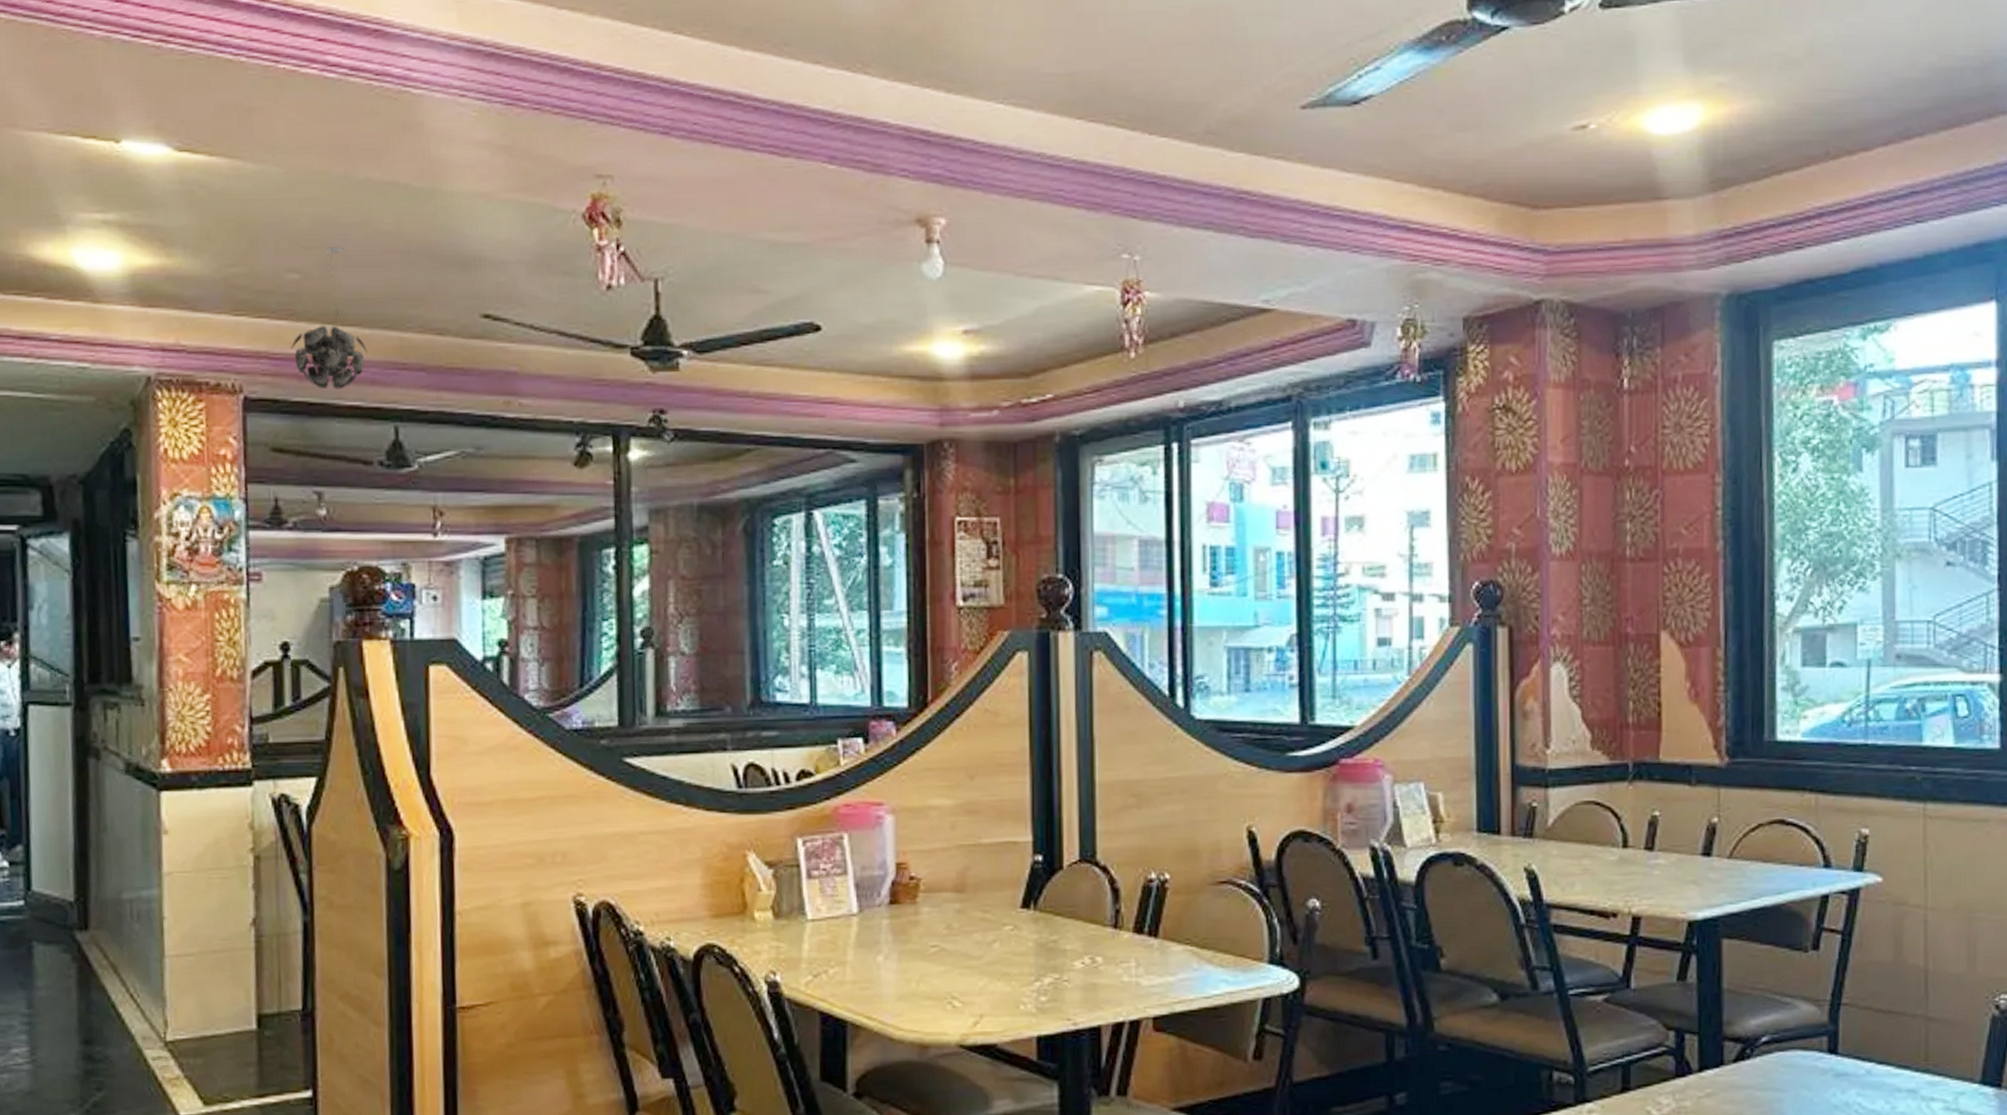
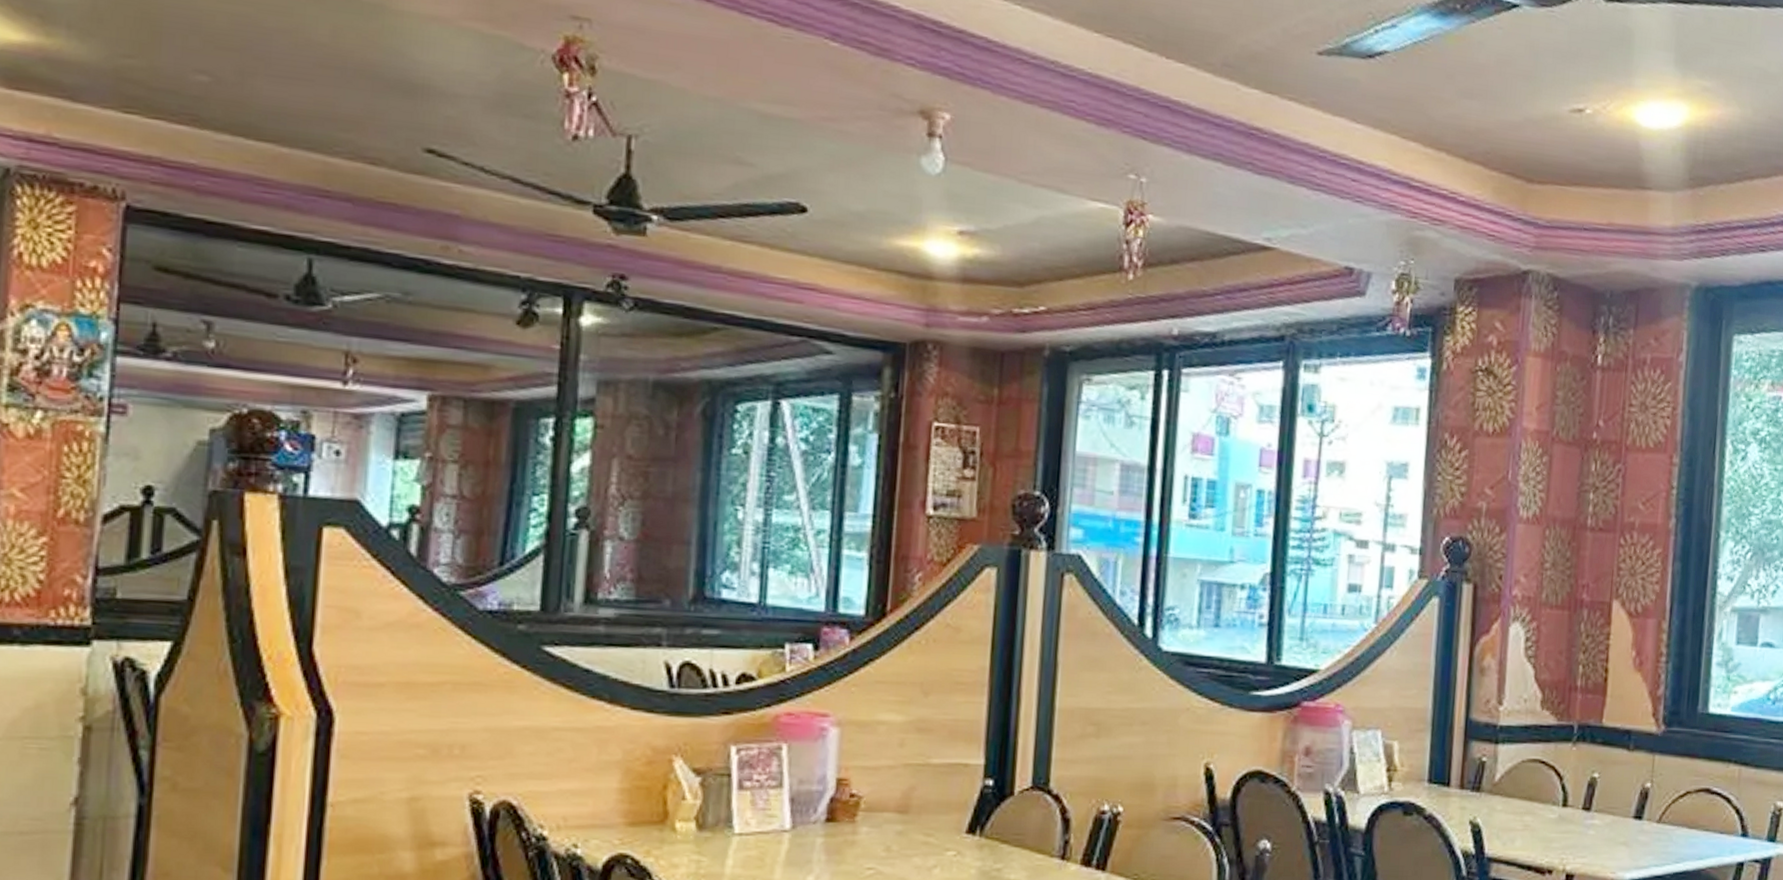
pendant light: present [291,247,368,389] -> none [191,51,285,211]

